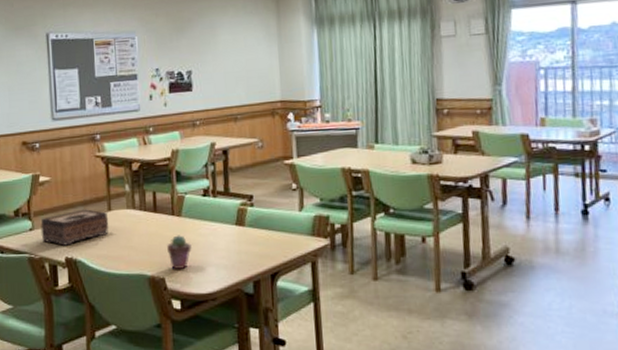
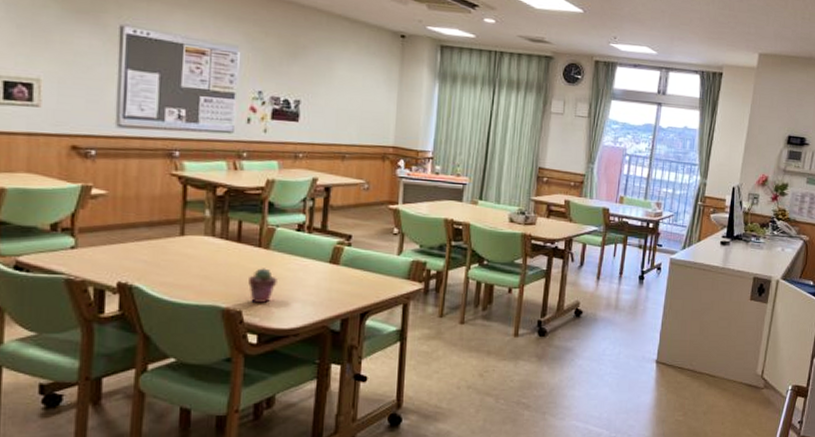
tissue box: present [40,209,109,246] -> none [86,231,180,269]

